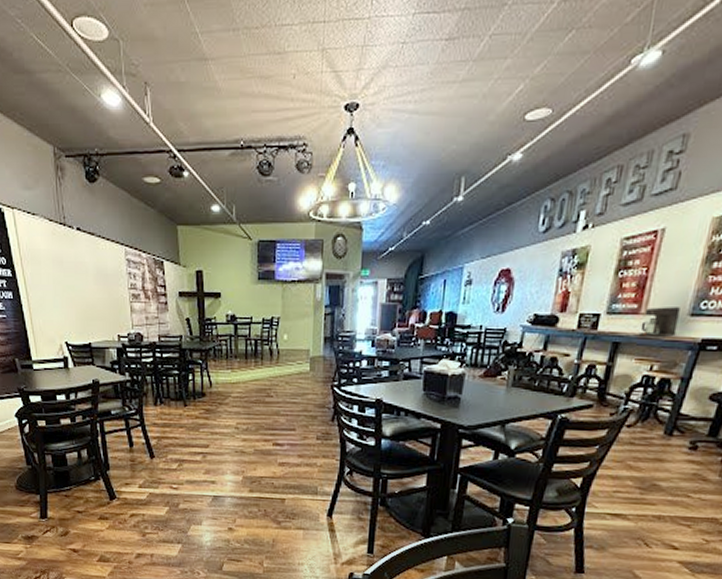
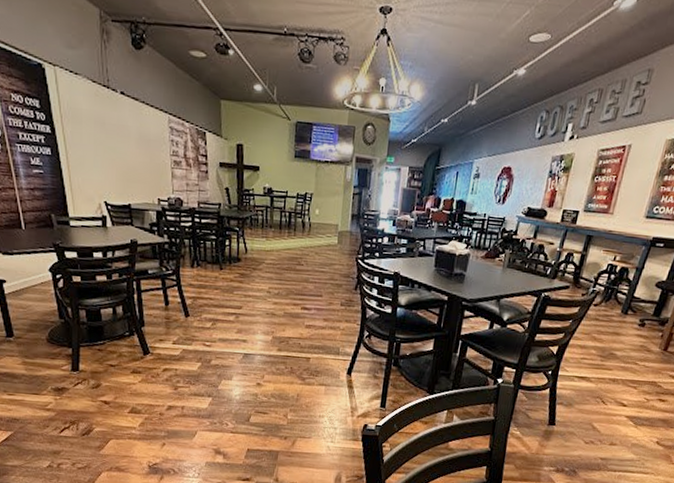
coffee maker: present [638,307,680,338] -> none [606,208,639,234]

